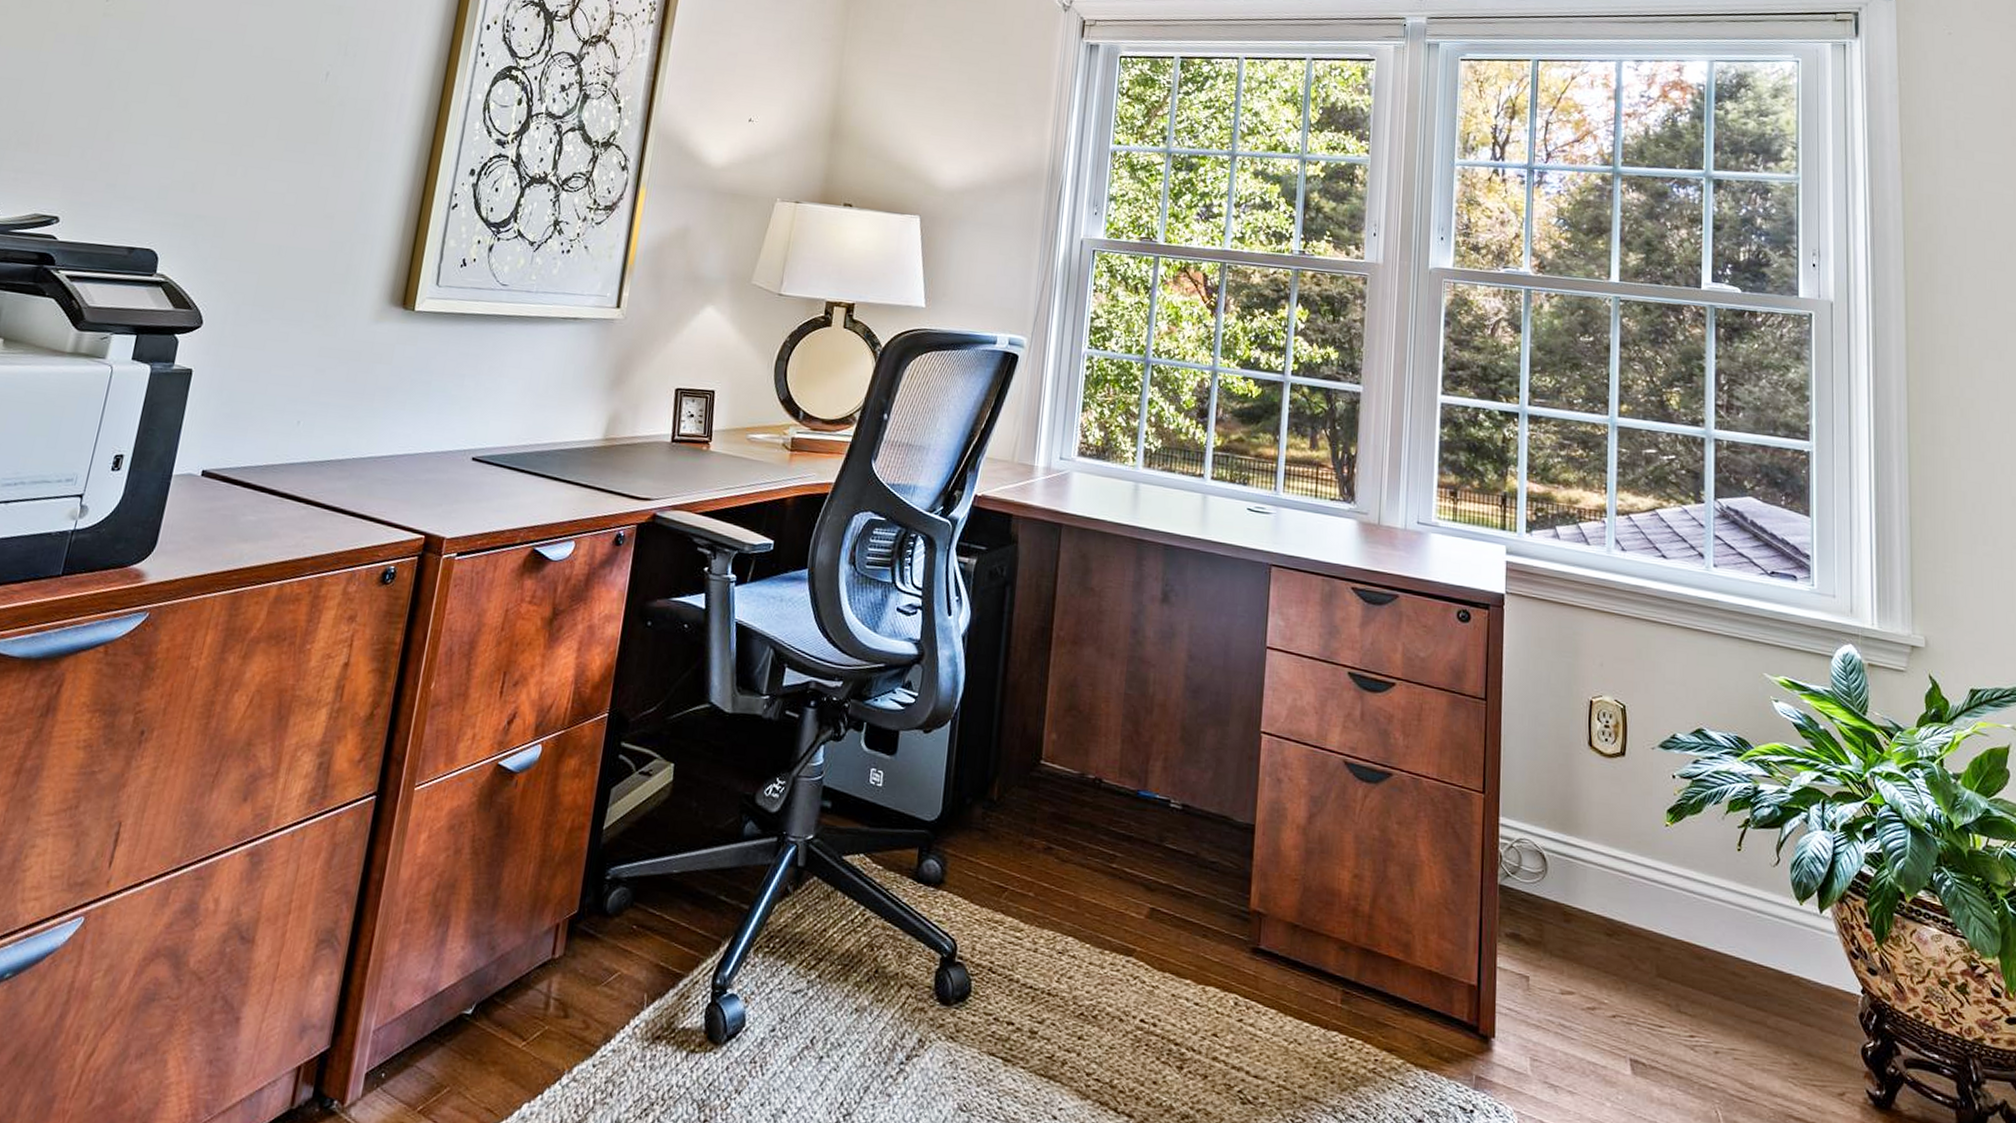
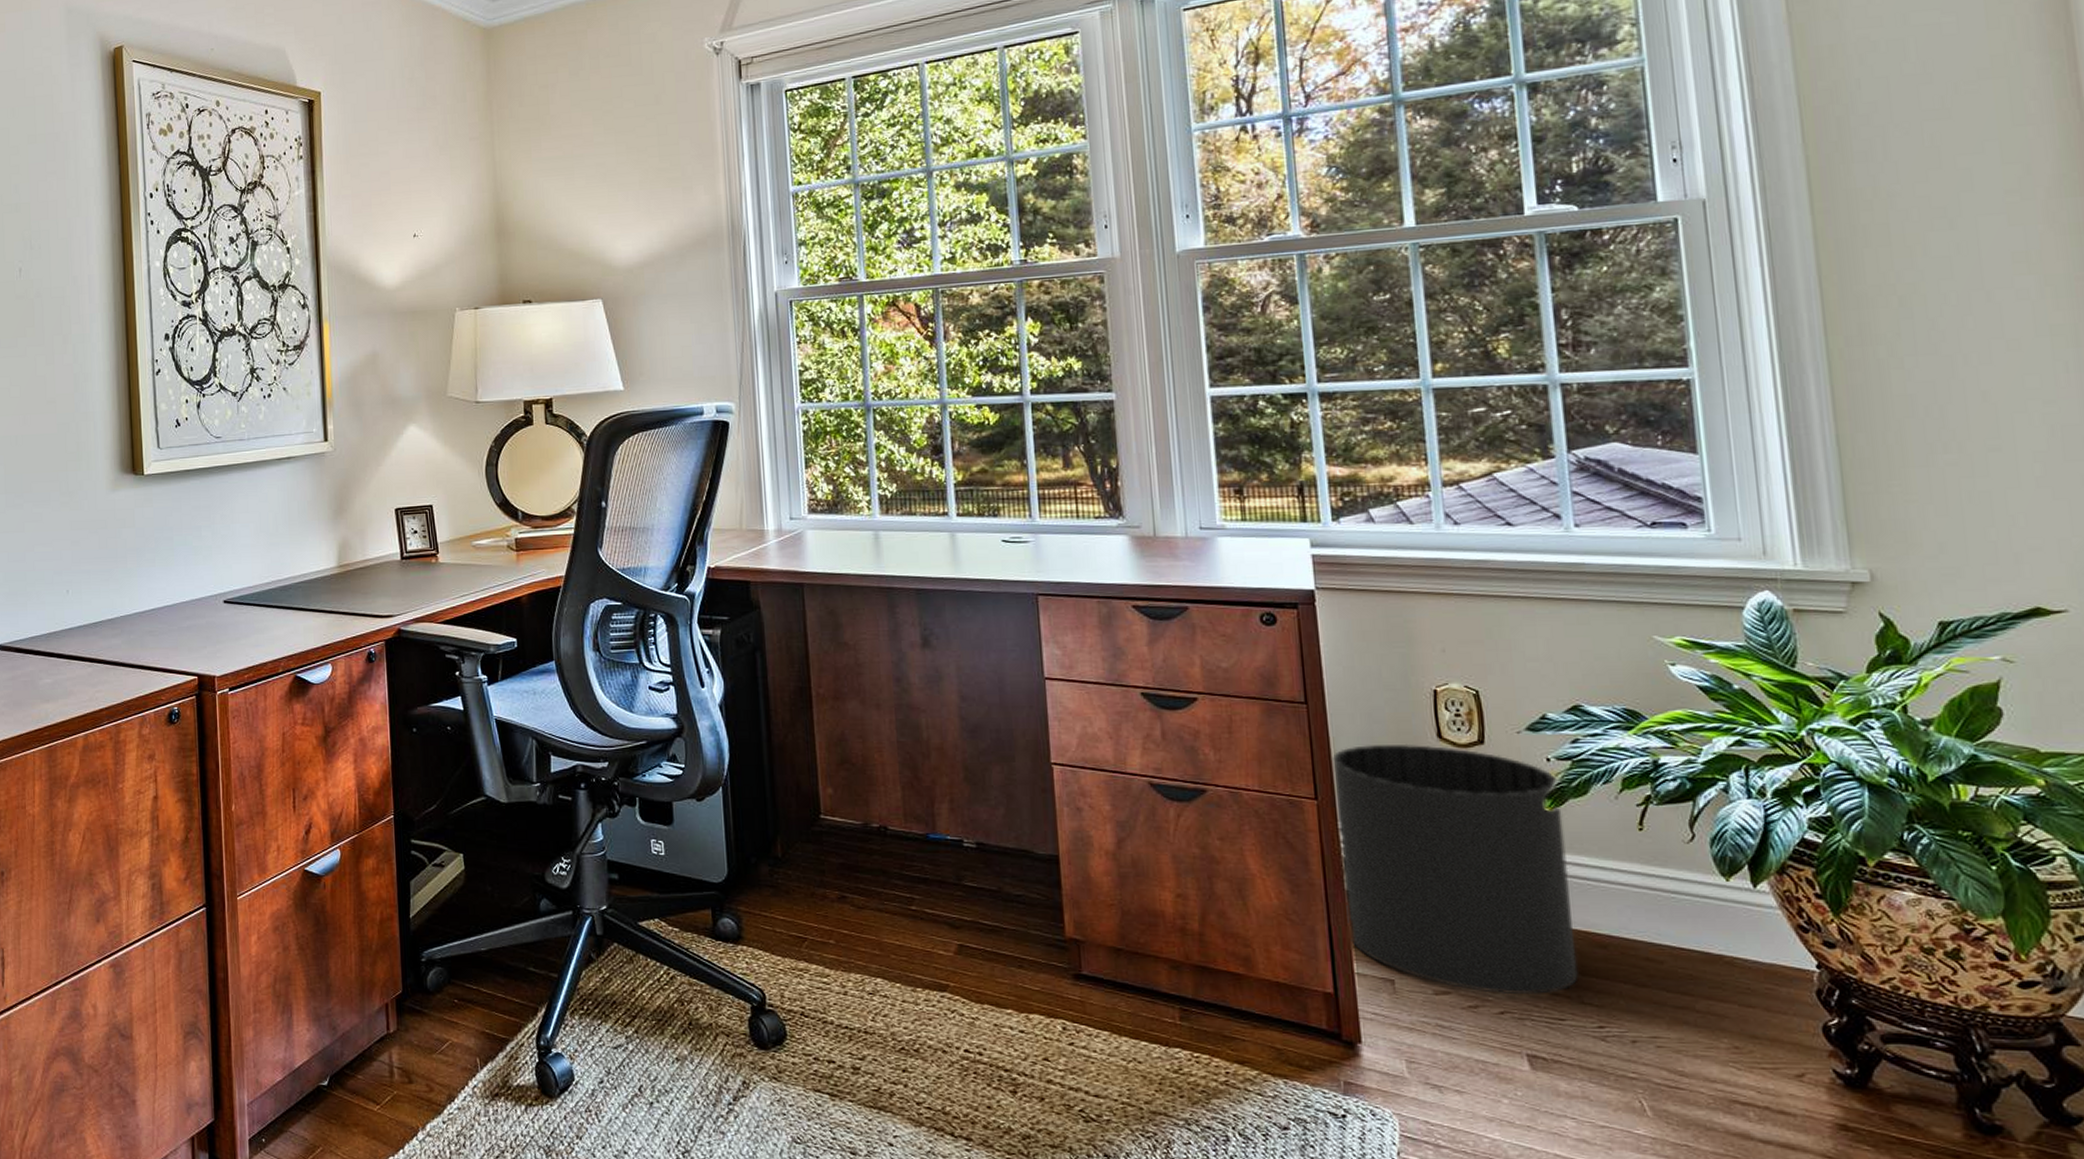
waste bin: none [1496,745,1680,1001] -> present [1332,743,1578,995]

